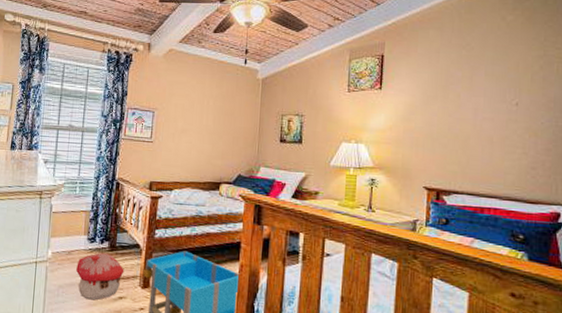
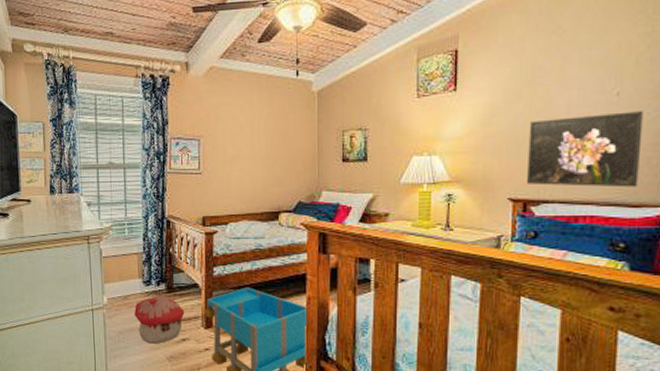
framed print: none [440,120,538,186] -> present [527,111,644,188]

